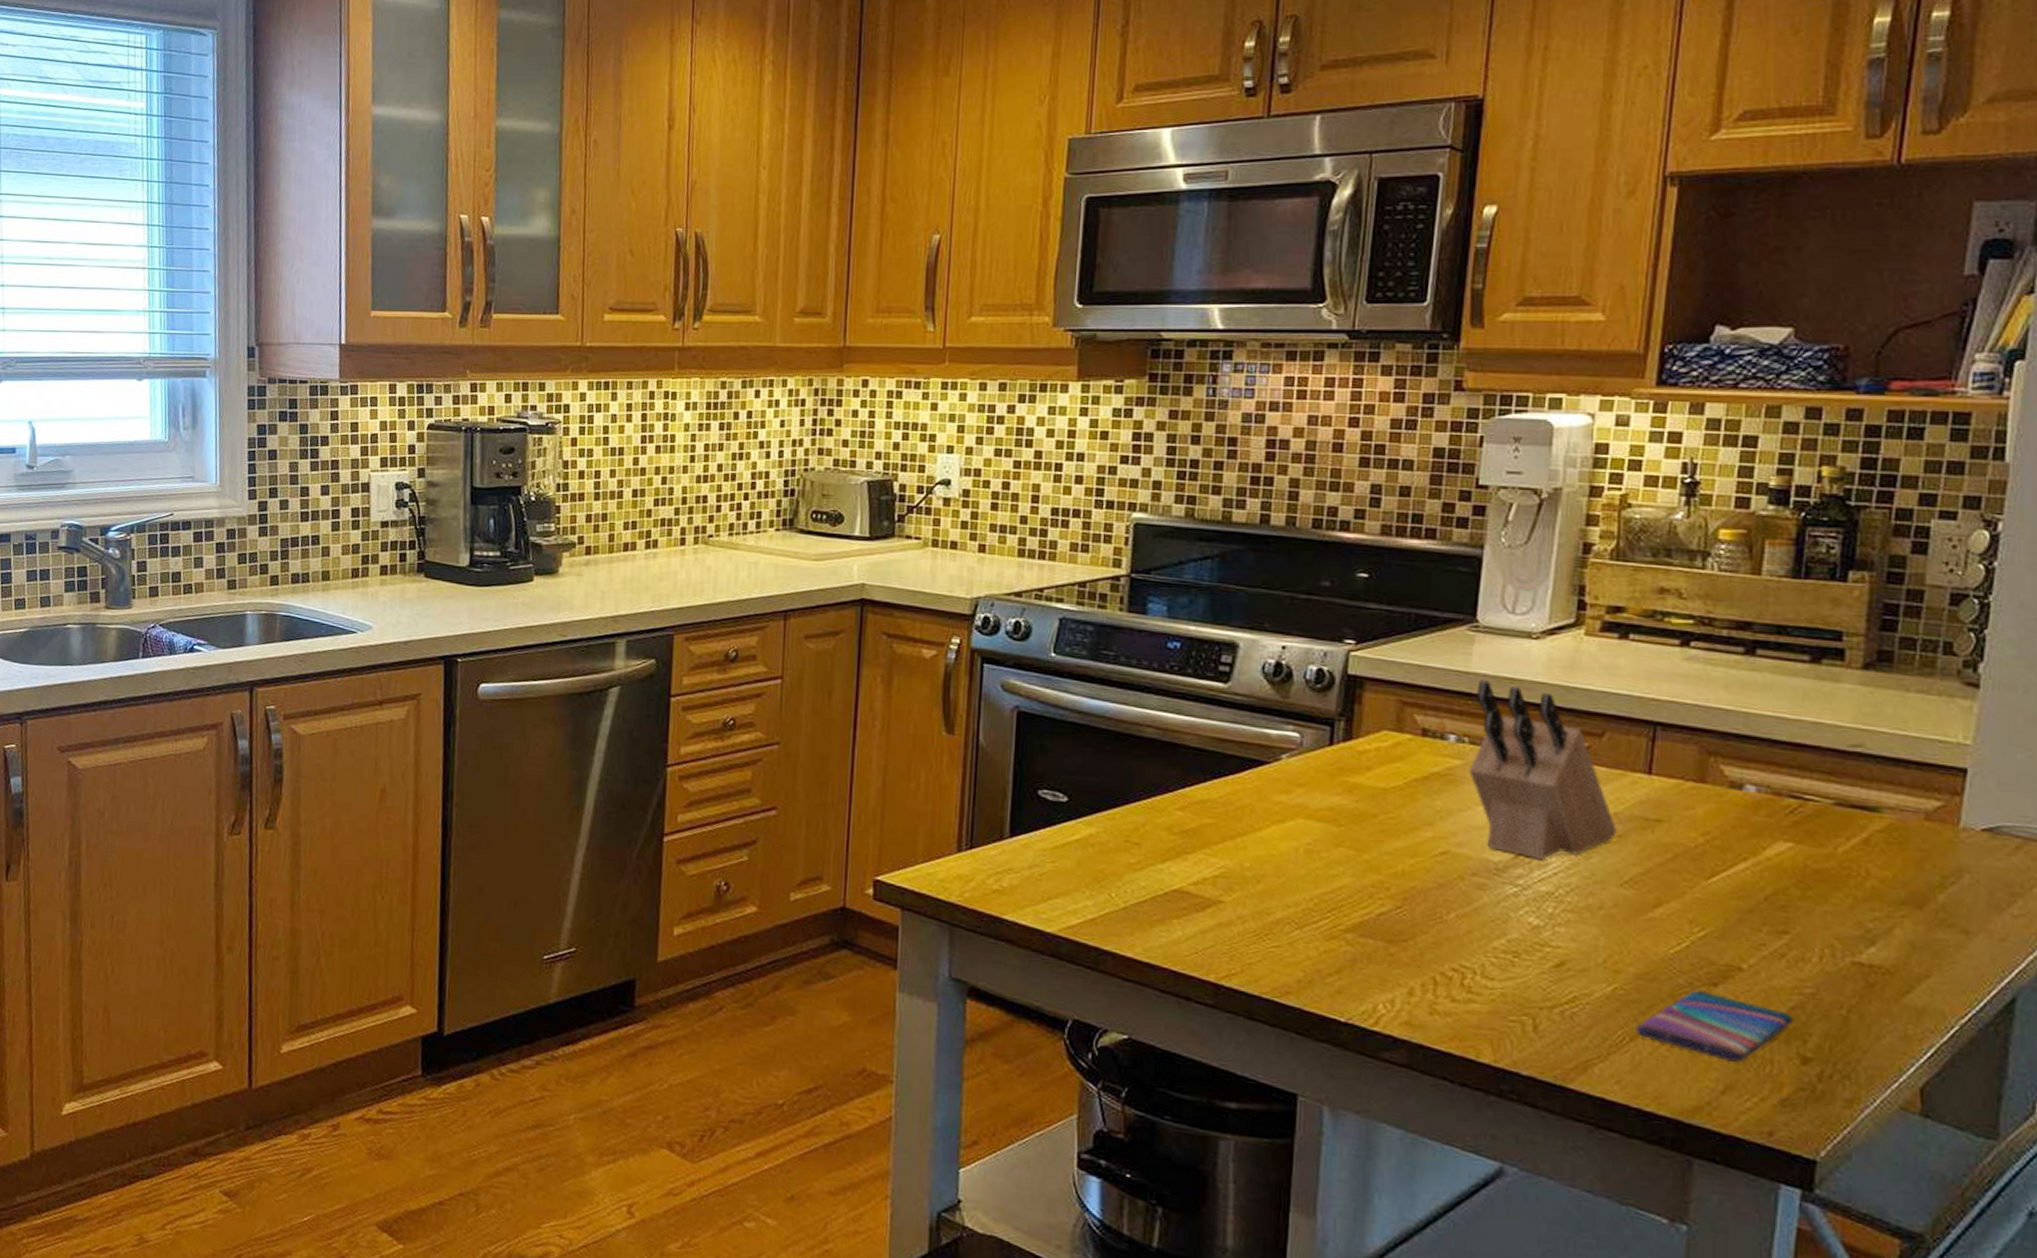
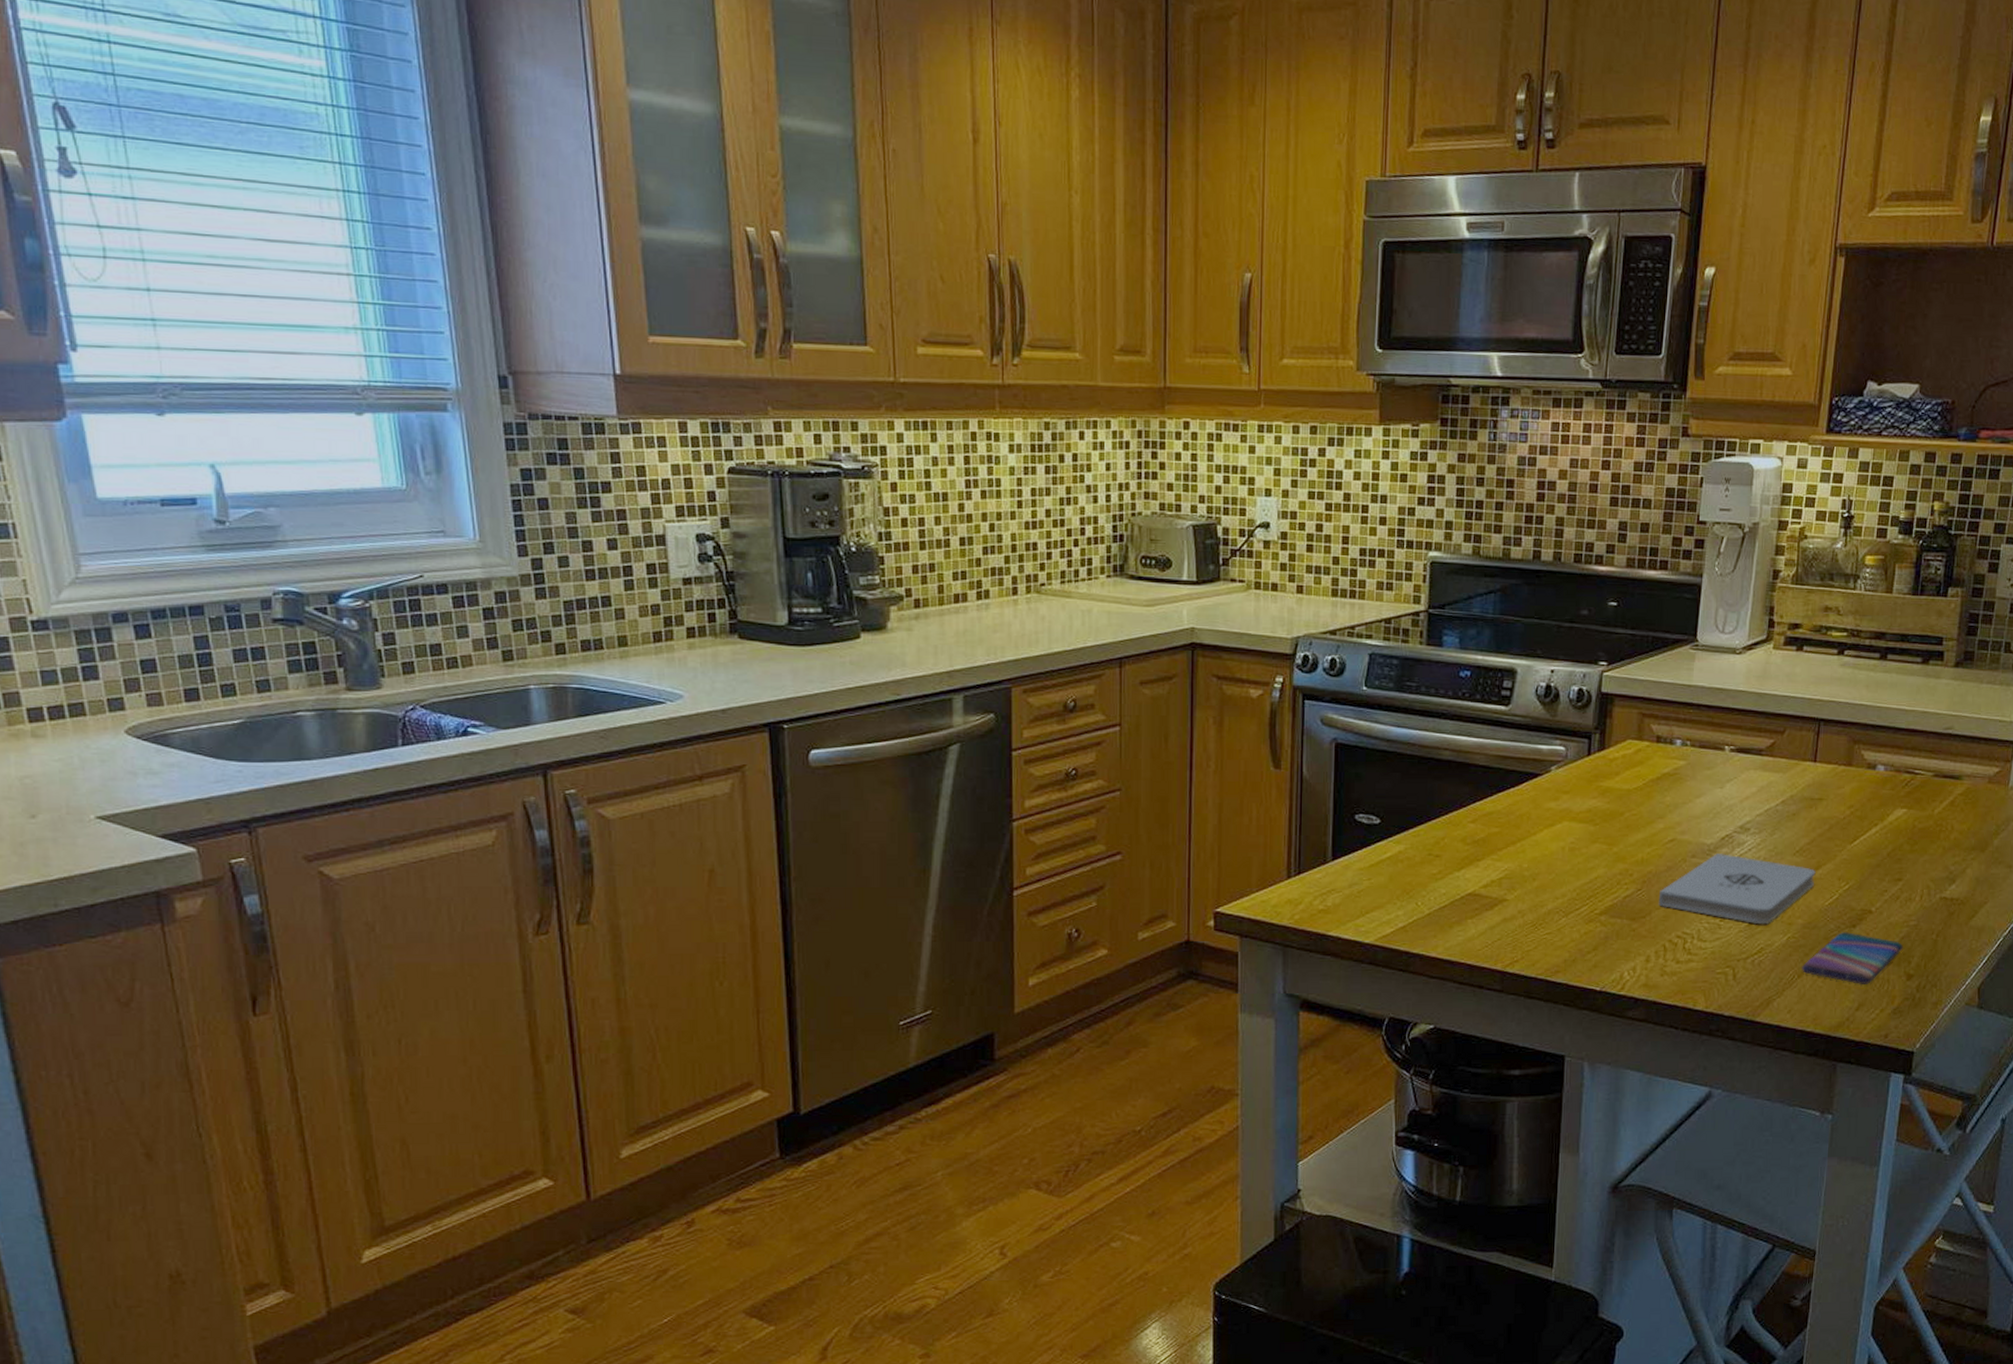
notepad: none [1425,874,1654,969] -> present [1658,854,1816,925]
knife block: present [1469,680,1617,859] -> none [1690,691,1792,839]

